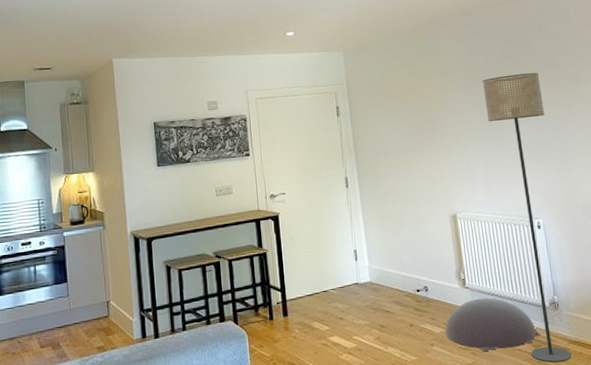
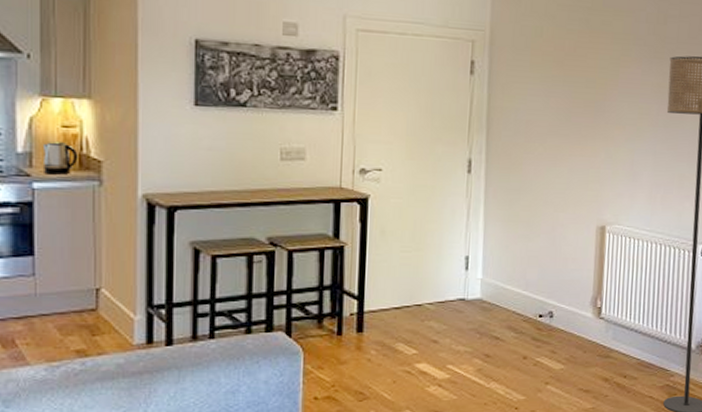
helmet: present [445,297,541,351] -> none [566,332,679,396]

